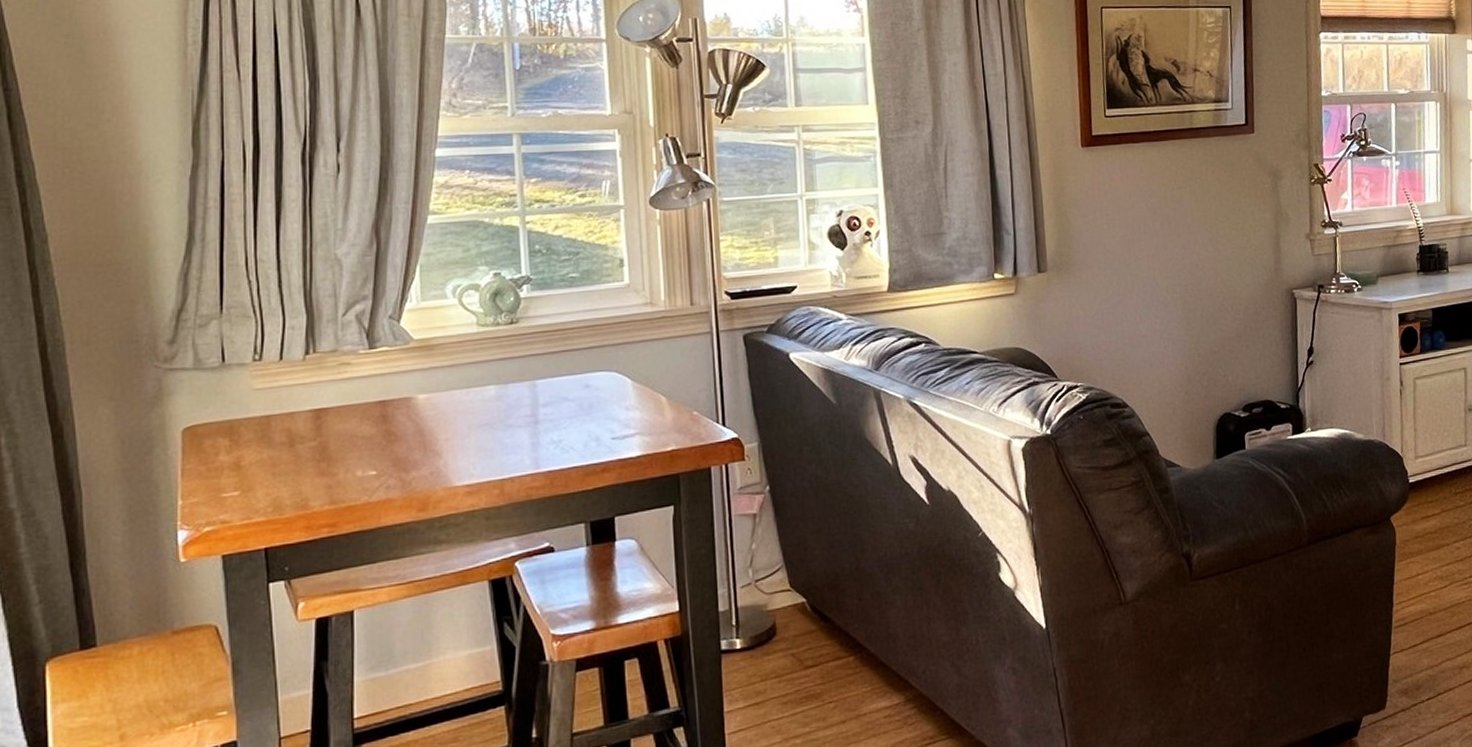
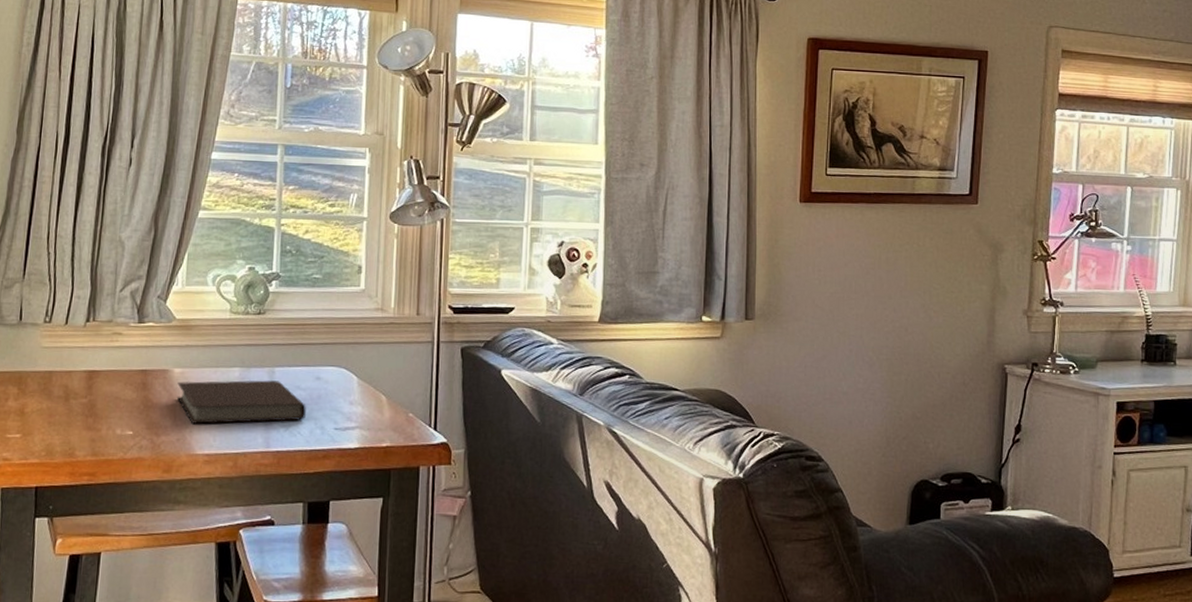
notebook: none [424,394,577,453] -> present [176,380,306,424]

